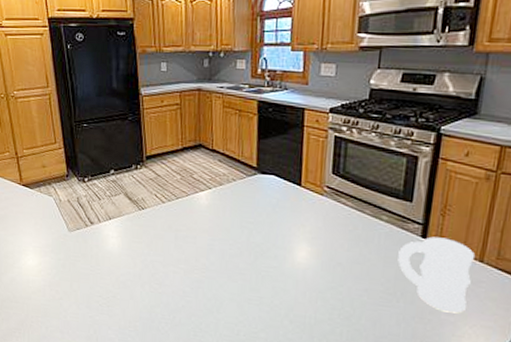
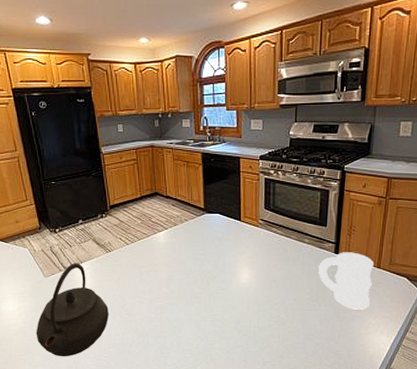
kettle: none [55,218,137,325] -> present [36,263,109,356]

